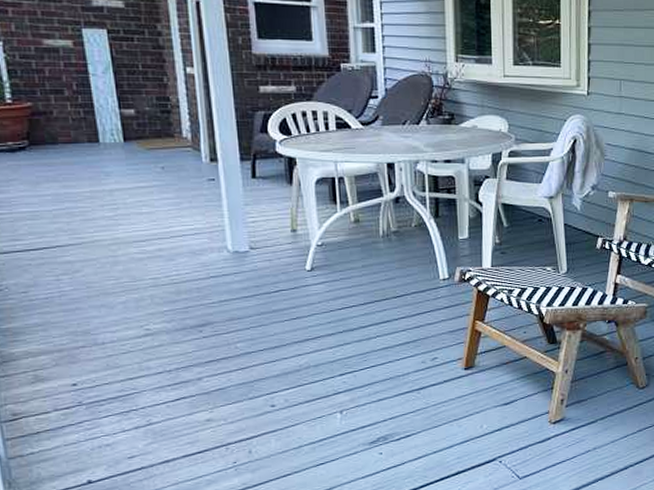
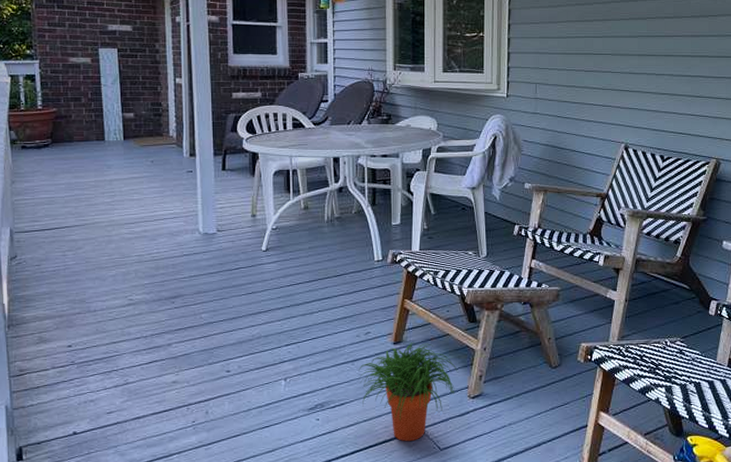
potted plant: none [424,367,538,472] -> present [358,342,458,442]

